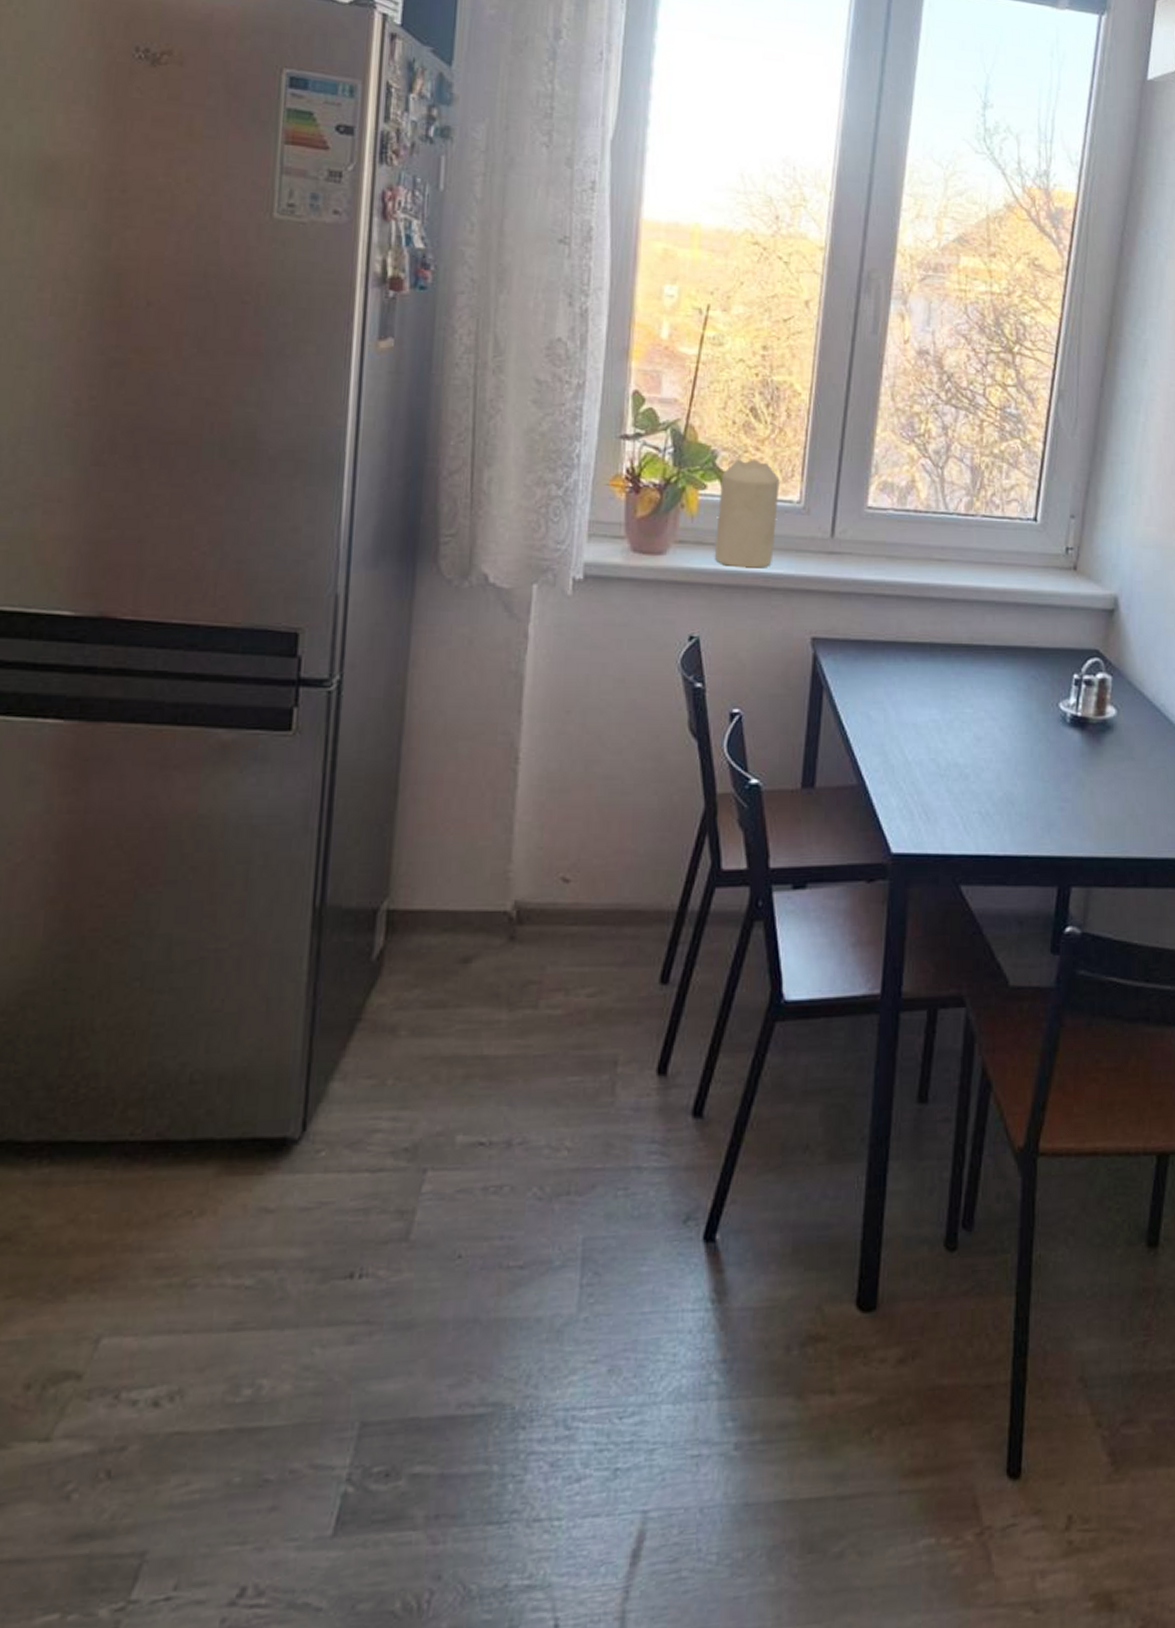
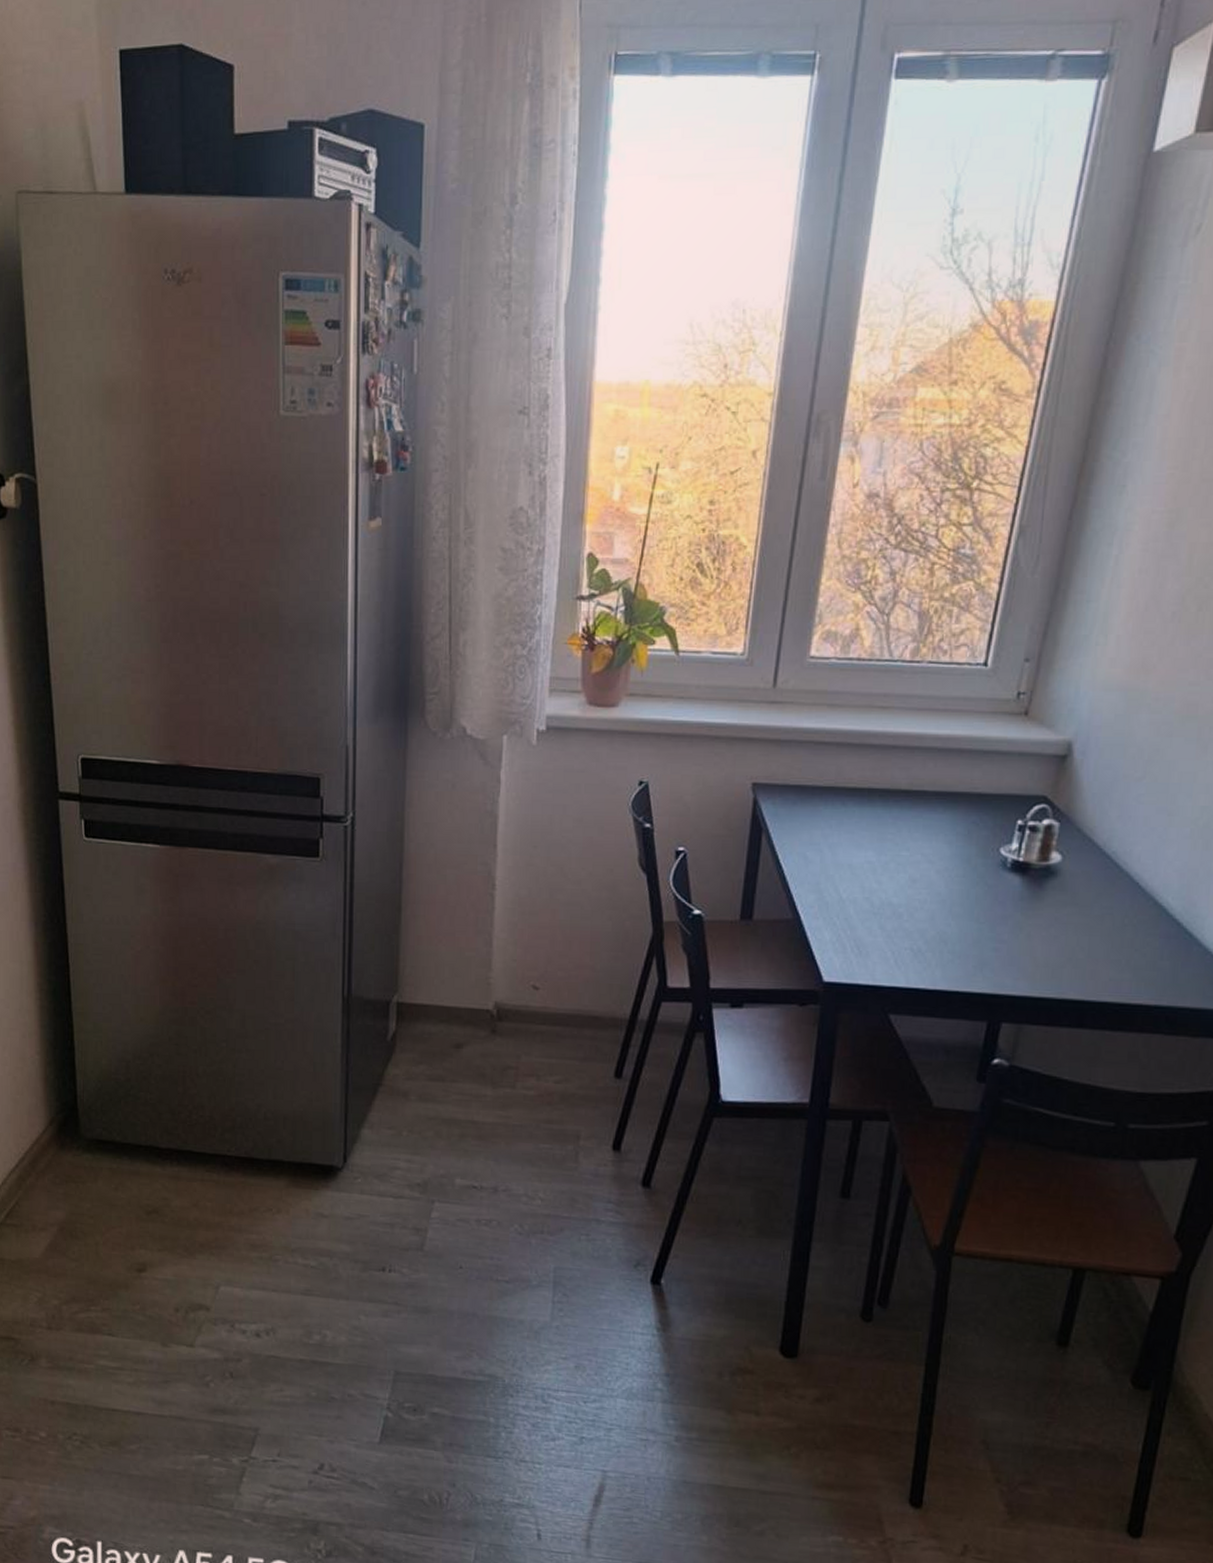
candle: present [715,459,780,568] -> none [663,613,725,718]

